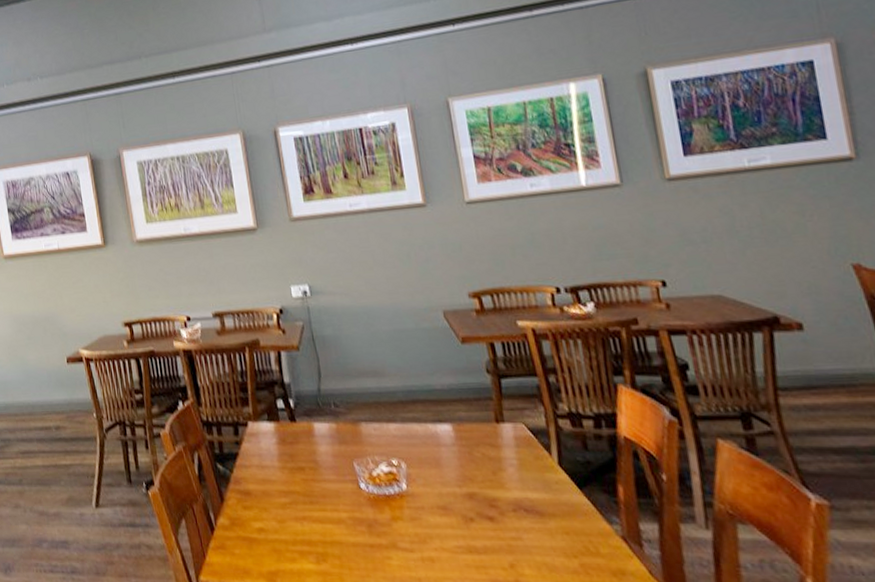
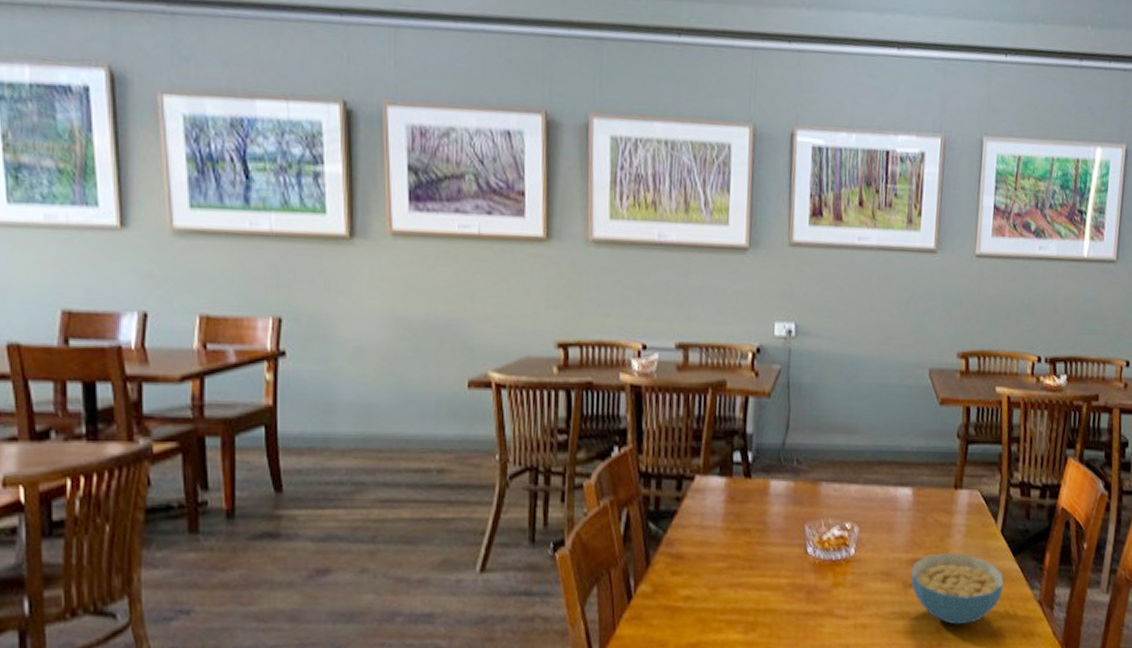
cereal bowl: none [468,486,577,561] -> present [910,552,1004,625]

